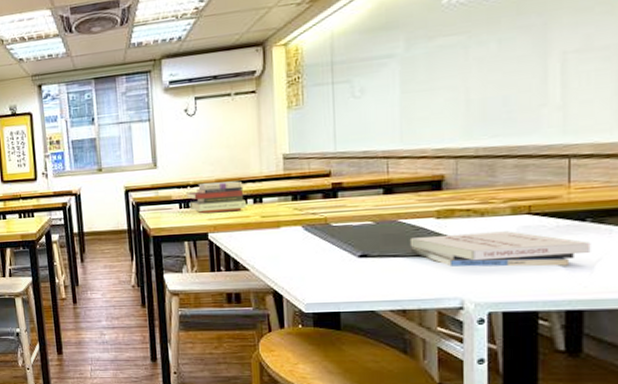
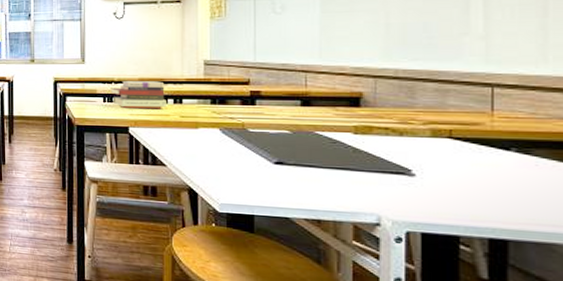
books: present [409,231,591,267] -> none [326,150,516,193]

